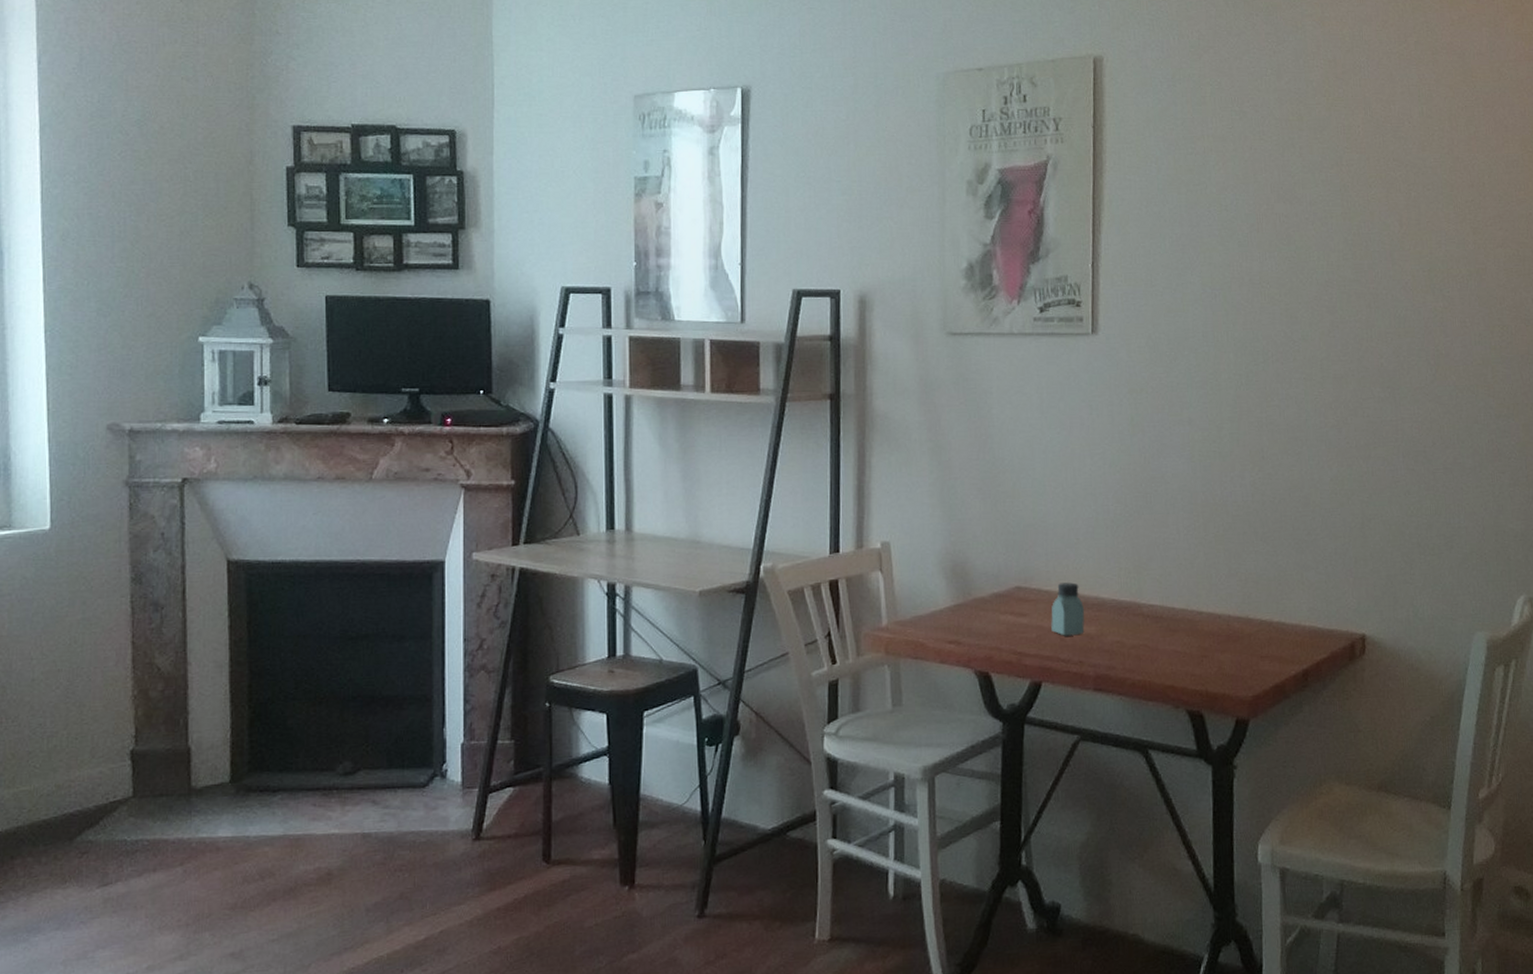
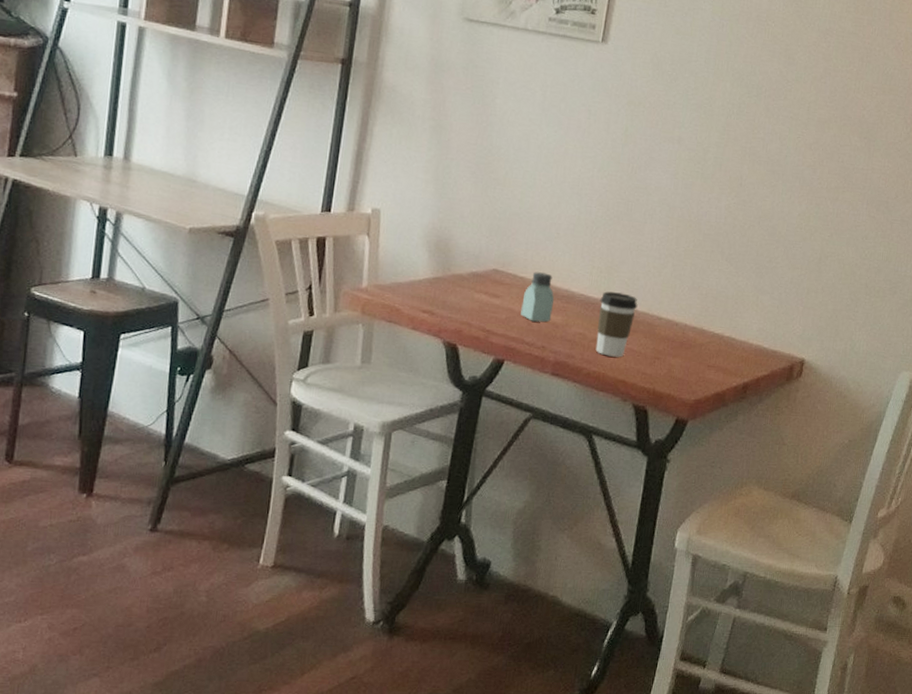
coffee cup: none [1133,591,1174,662] -> present [595,291,638,357]

